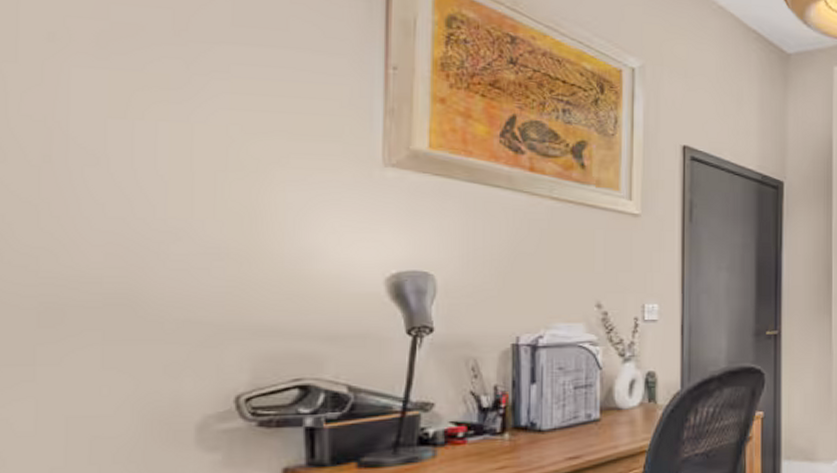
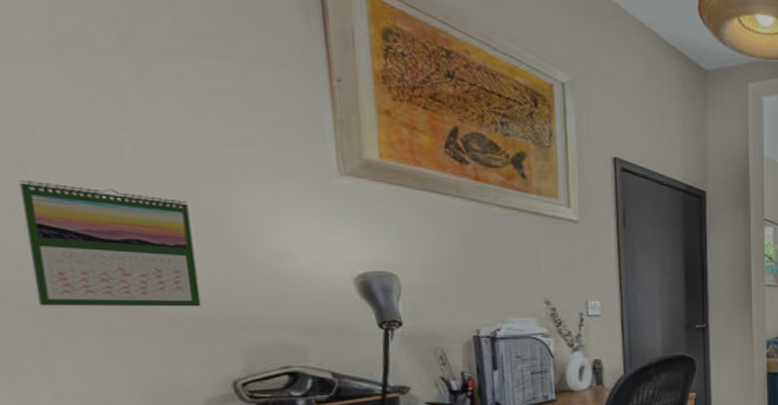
calendar: none [38,173,216,311] -> present [19,179,201,307]

